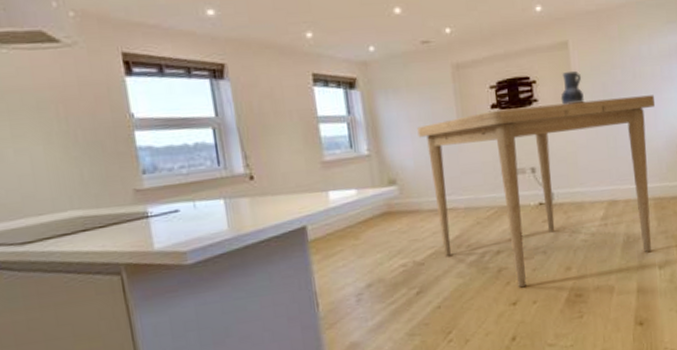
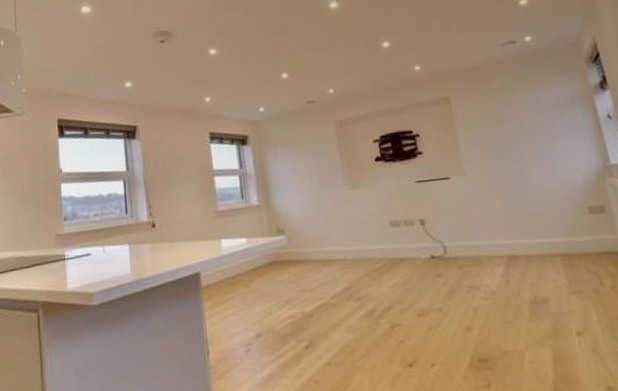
dining table: present [417,95,655,288] -> none [304,146,565,348]
vase: present [560,70,584,105] -> none [446,123,471,157]

